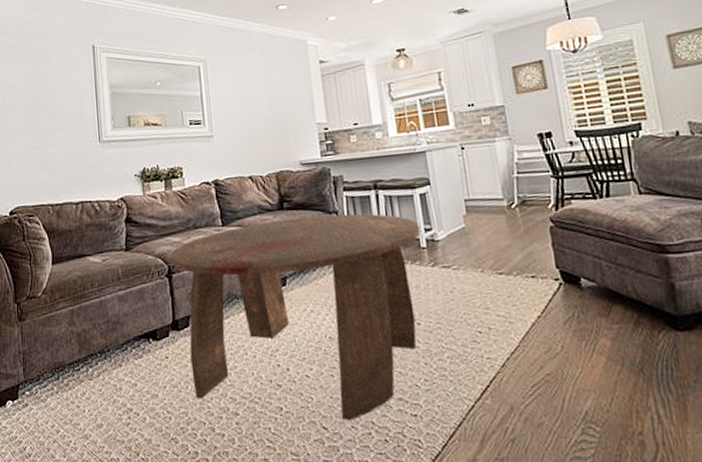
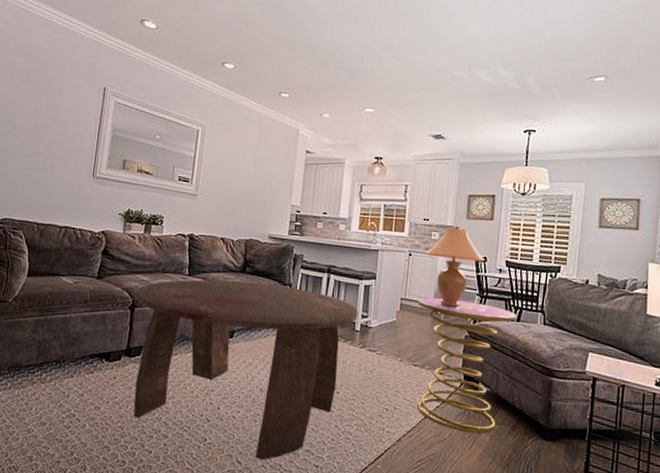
table lamp: none [479,103,550,198] -> present [425,225,485,308]
side table: none [484,185,615,341] -> present [417,297,517,434]

